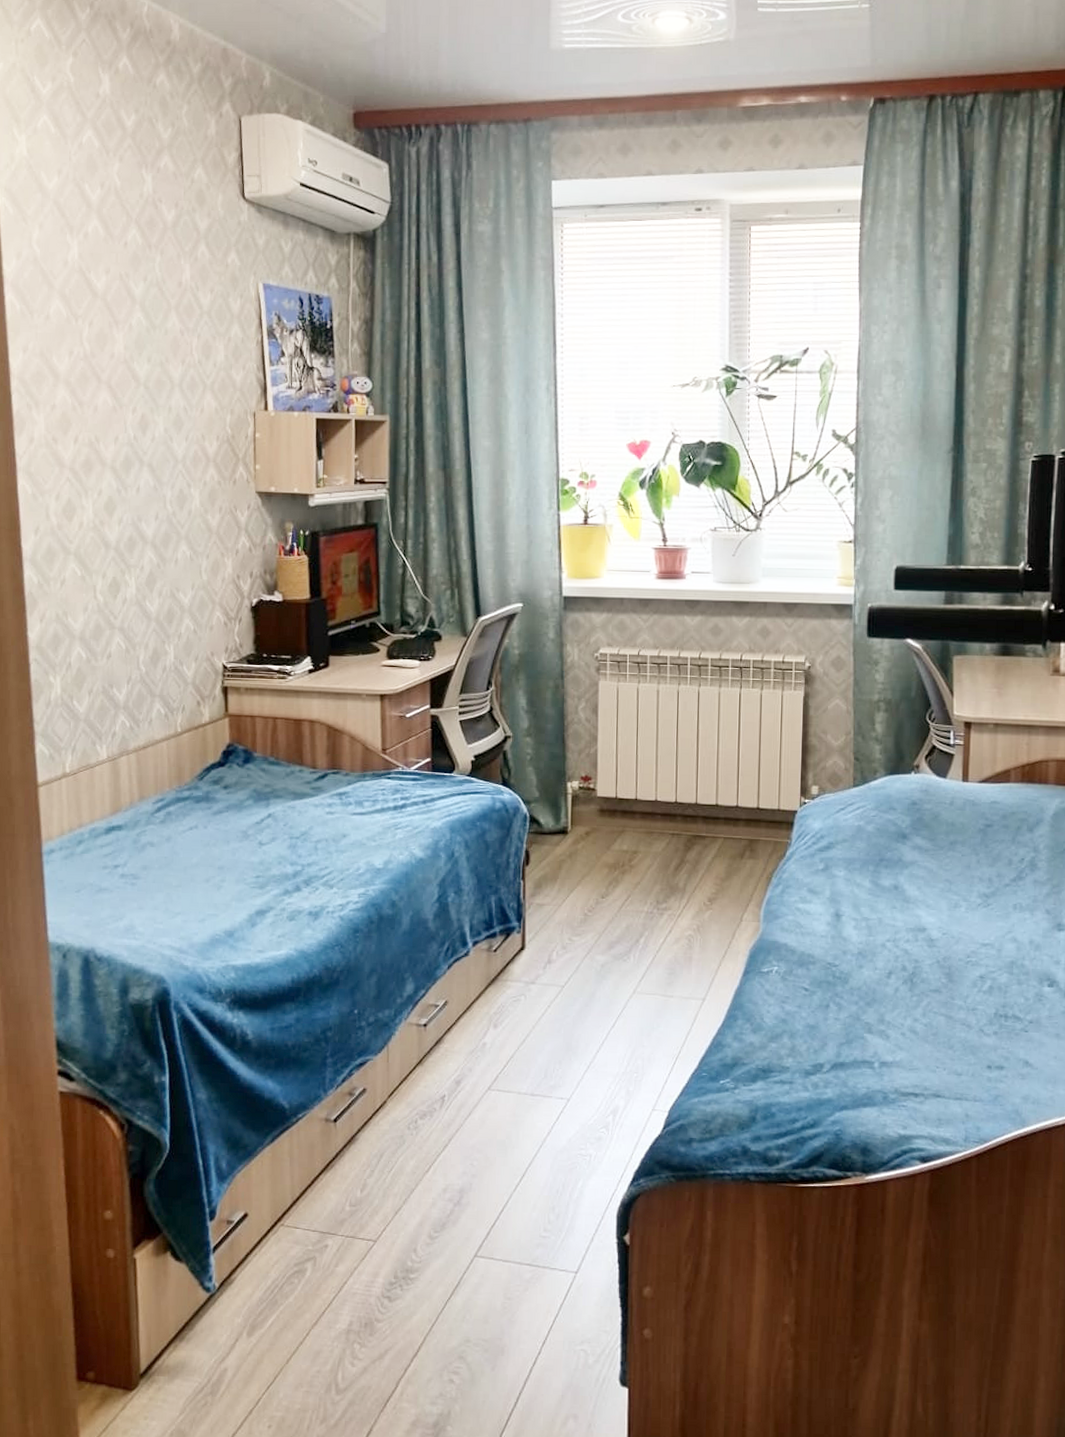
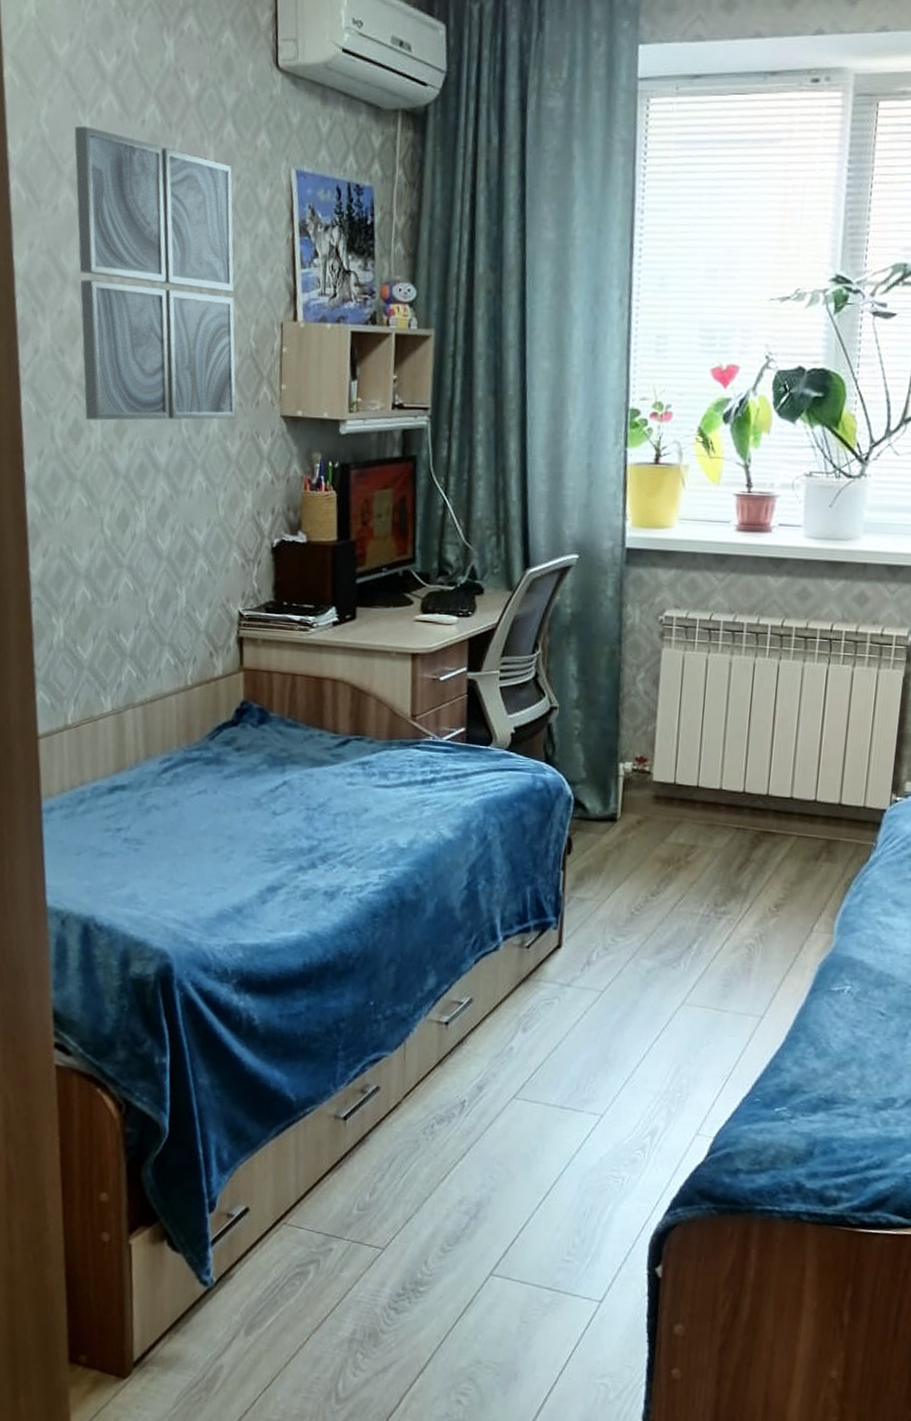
wall art: none [63,247,215,500] -> present [74,126,236,421]

